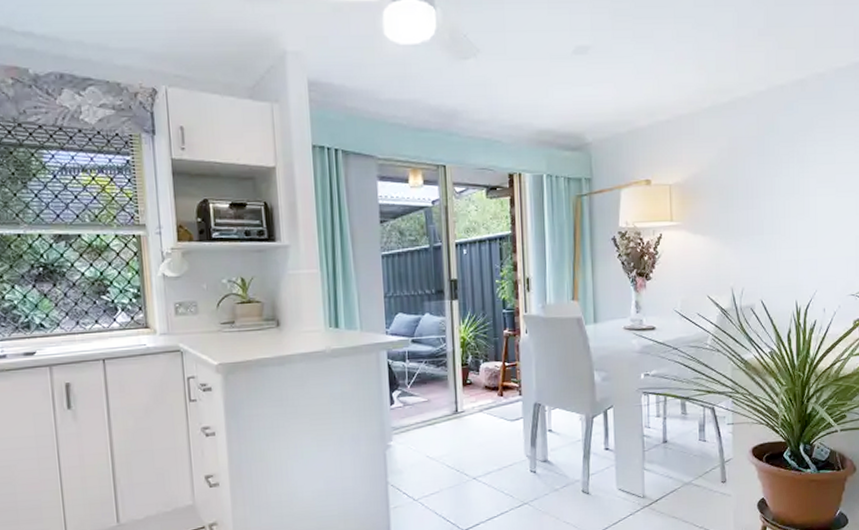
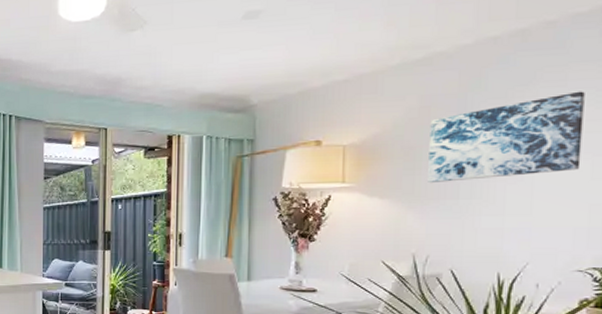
wall art: none [738,137,848,221] -> present [428,91,585,184]

